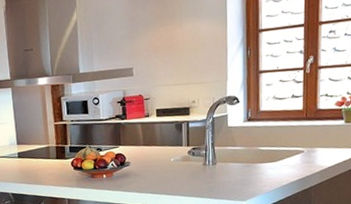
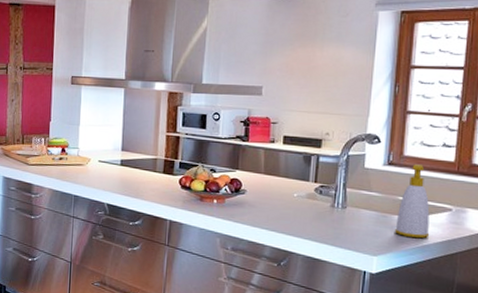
soap bottle: none [258,116,288,181] -> present [395,164,430,239]

